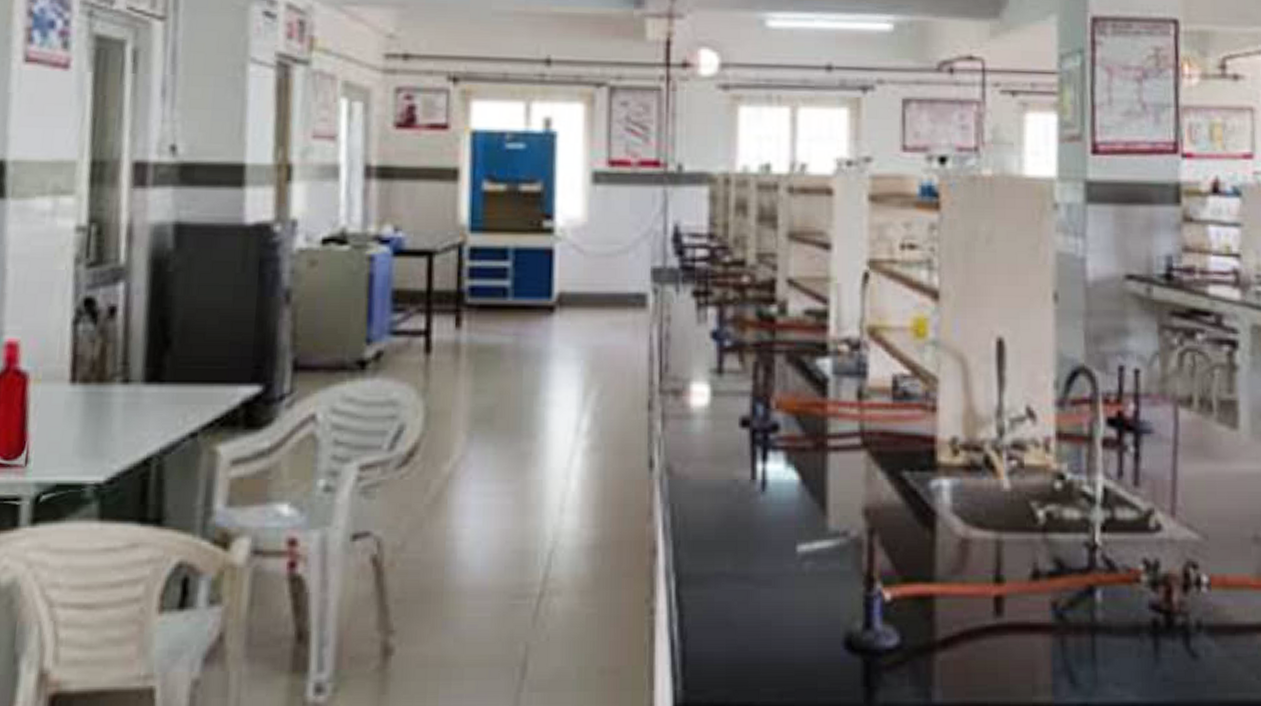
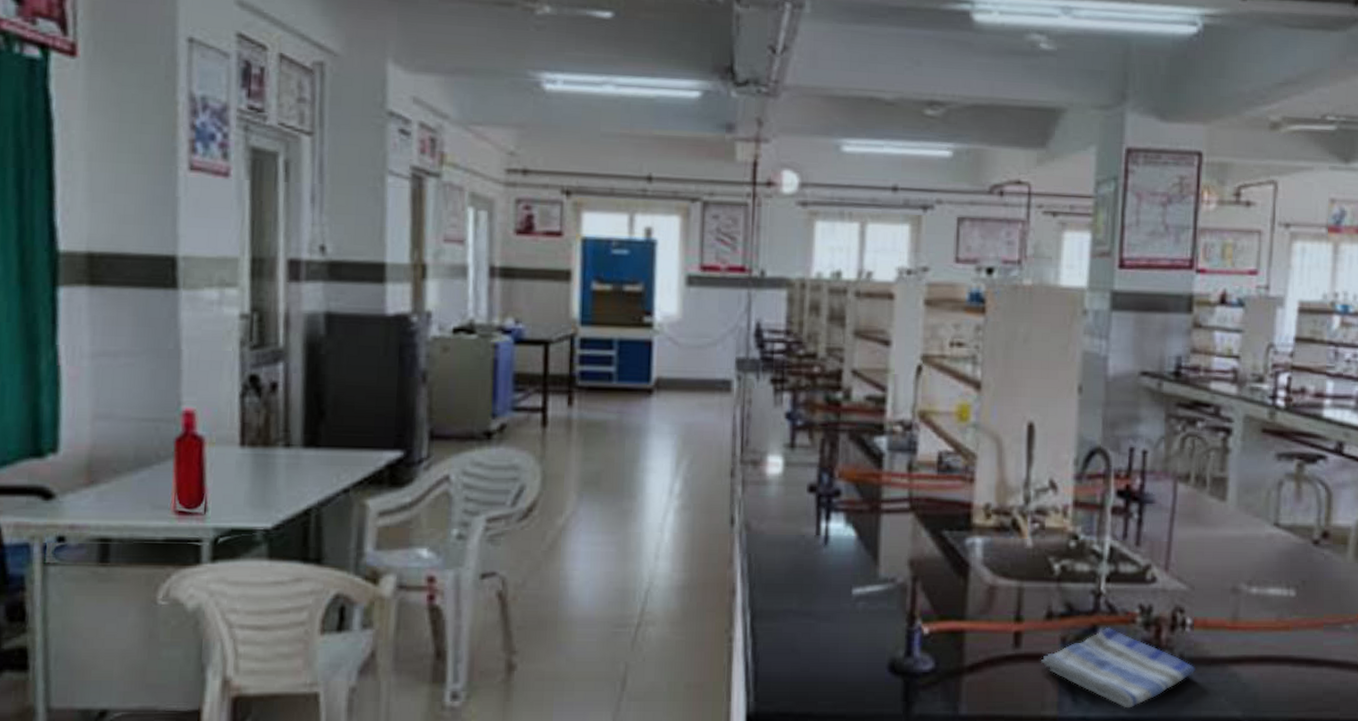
dish towel: none [1029,587,1219,692] -> present [1041,626,1197,709]

